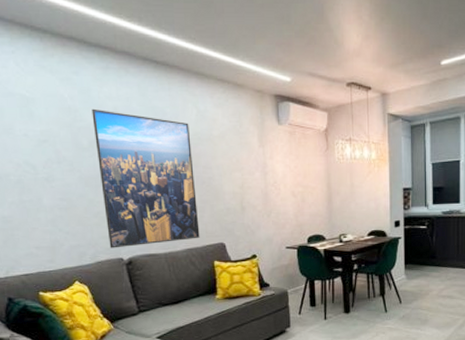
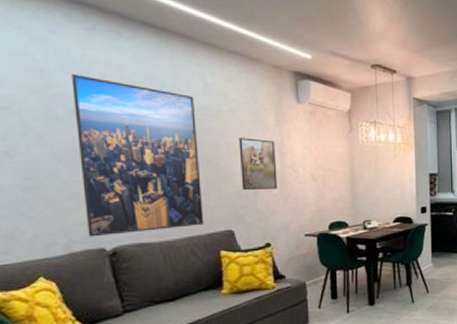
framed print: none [227,159,262,207] -> present [239,138,278,191]

